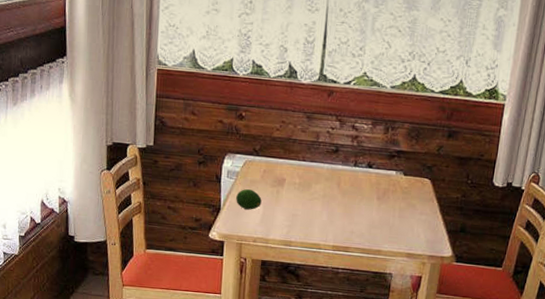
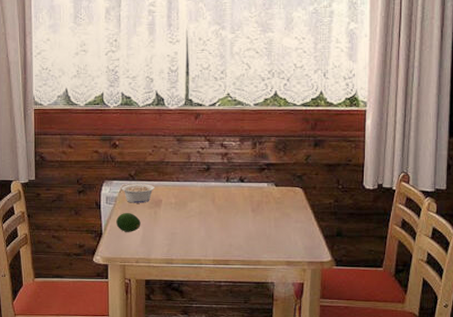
legume: none [244,159,279,181] -> present [122,184,155,203]

